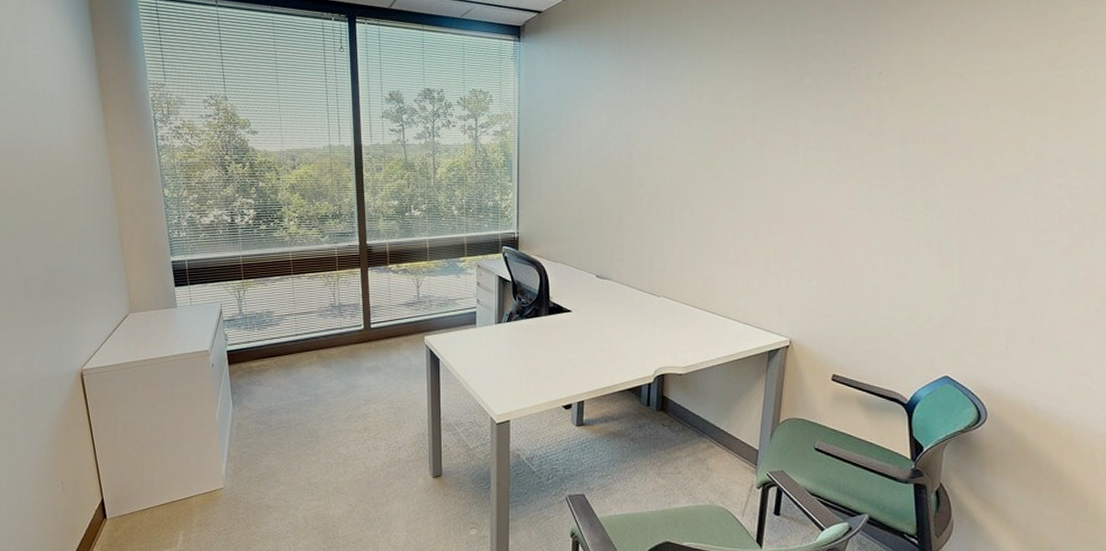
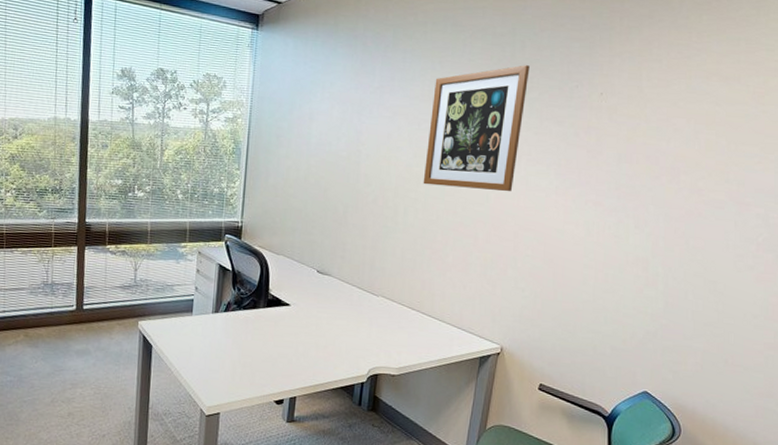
wall art: none [698,51,802,183] -> present [423,65,530,192]

